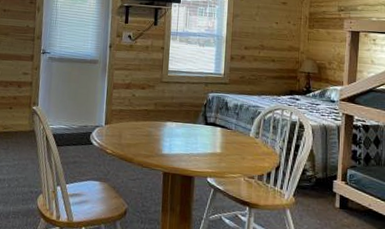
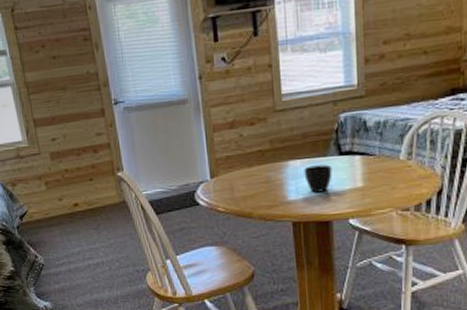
cup: none [177,129,199,152] -> present [304,164,332,193]

